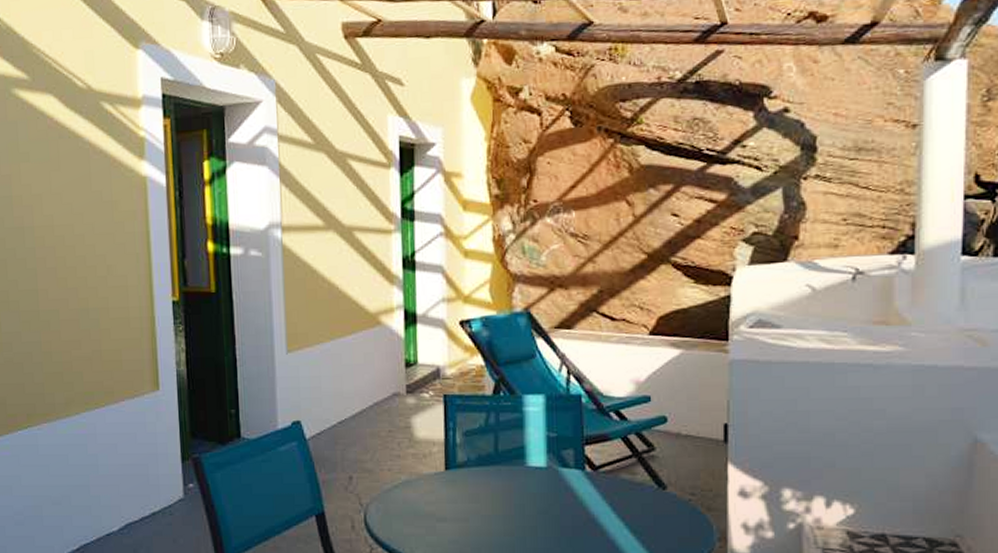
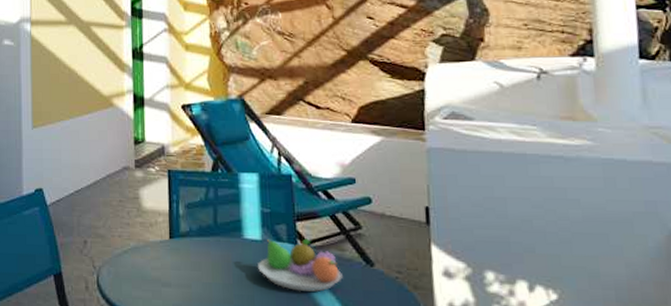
fruit bowl: none [542,463,632,520] -> present [258,238,342,292]

